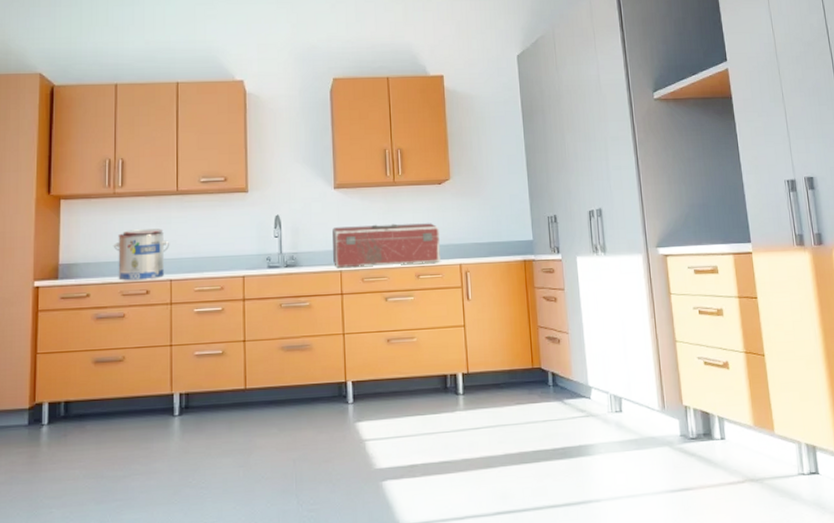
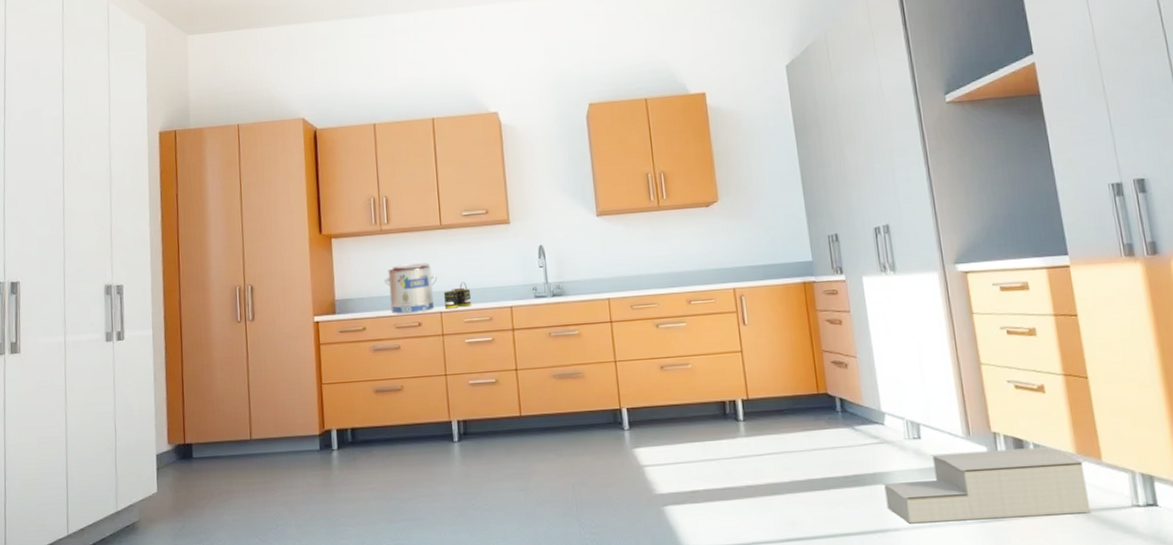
paint can: none [174,249,204,278] -> present [443,282,472,310]
toolbox: present [332,223,441,268] -> none [597,247,713,295]
step stool: none [586,420,765,495] -> present [881,447,1091,524]

